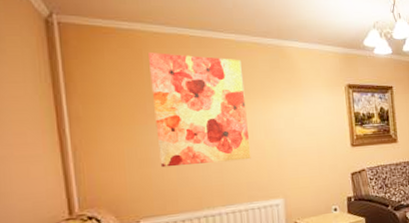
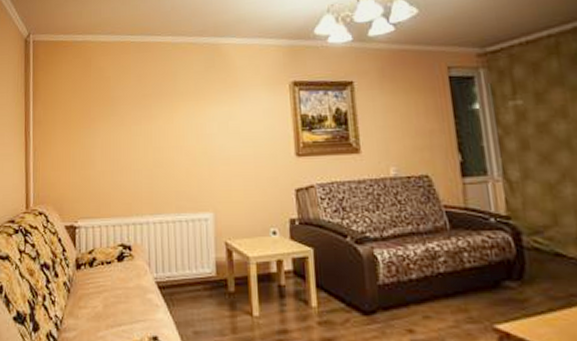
wall art: present [147,53,251,168] -> none [95,60,181,170]

